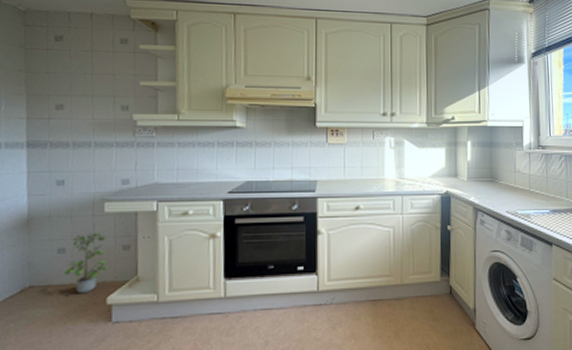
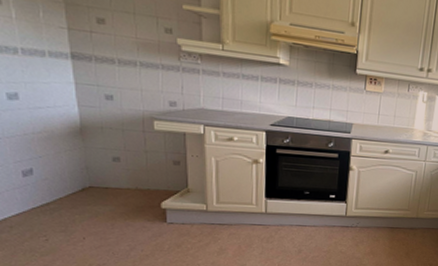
potted plant: present [65,233,110,294] -> none [121,147,162,198]

